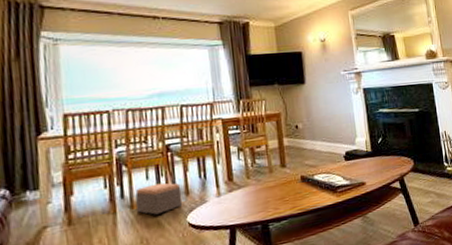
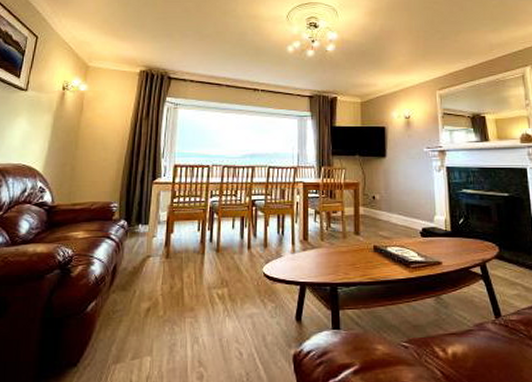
footstool: present [135,182,183,215] -> none [220,233,261,261]

